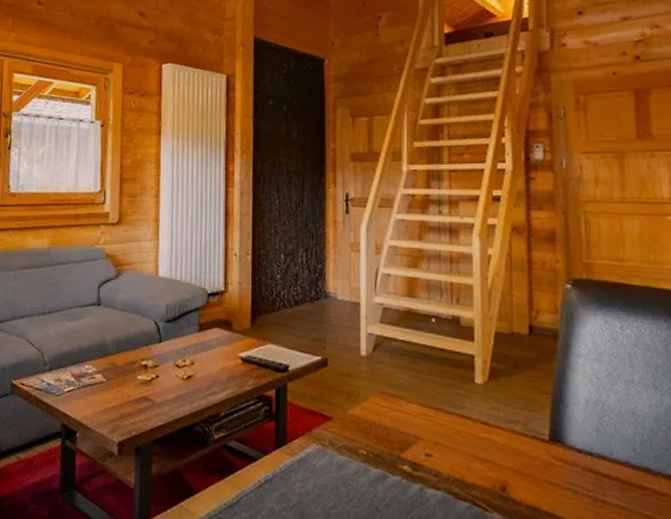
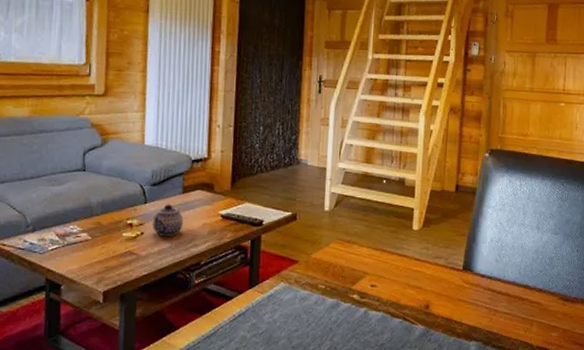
teapot: none [167,343,201,381] -> present [152,204,184,236]

